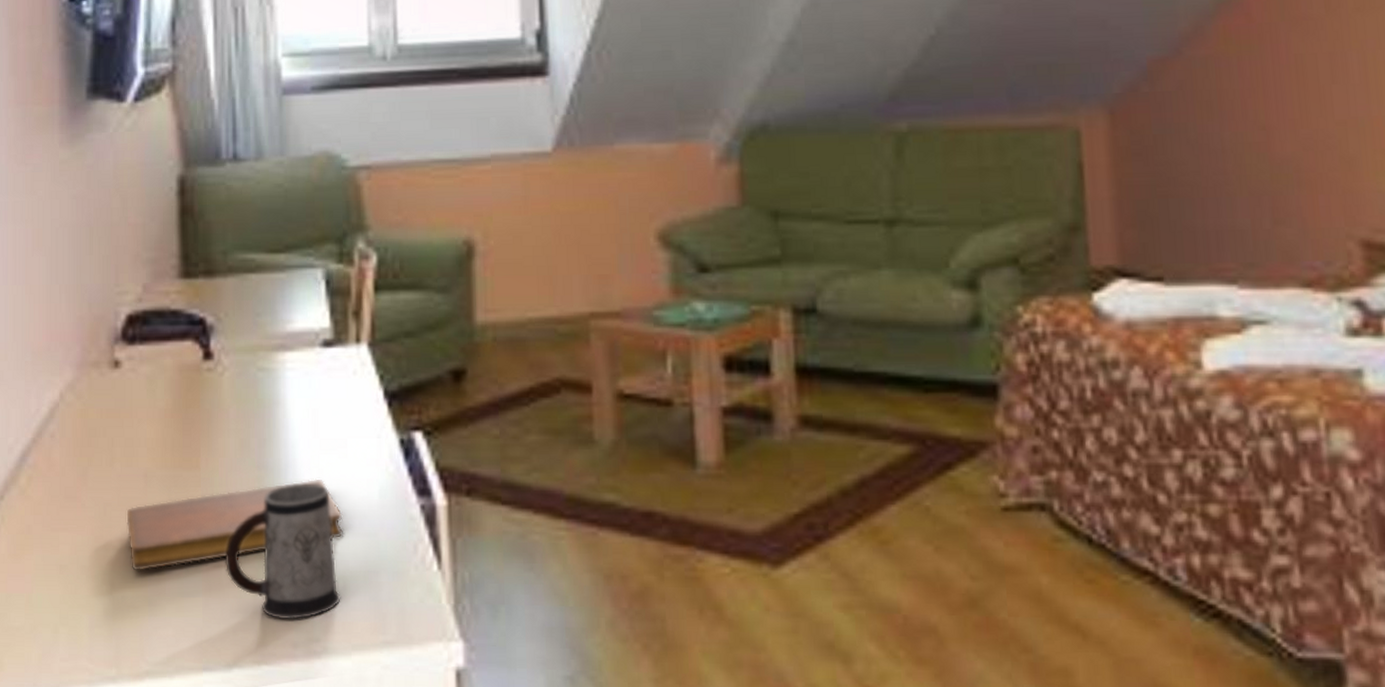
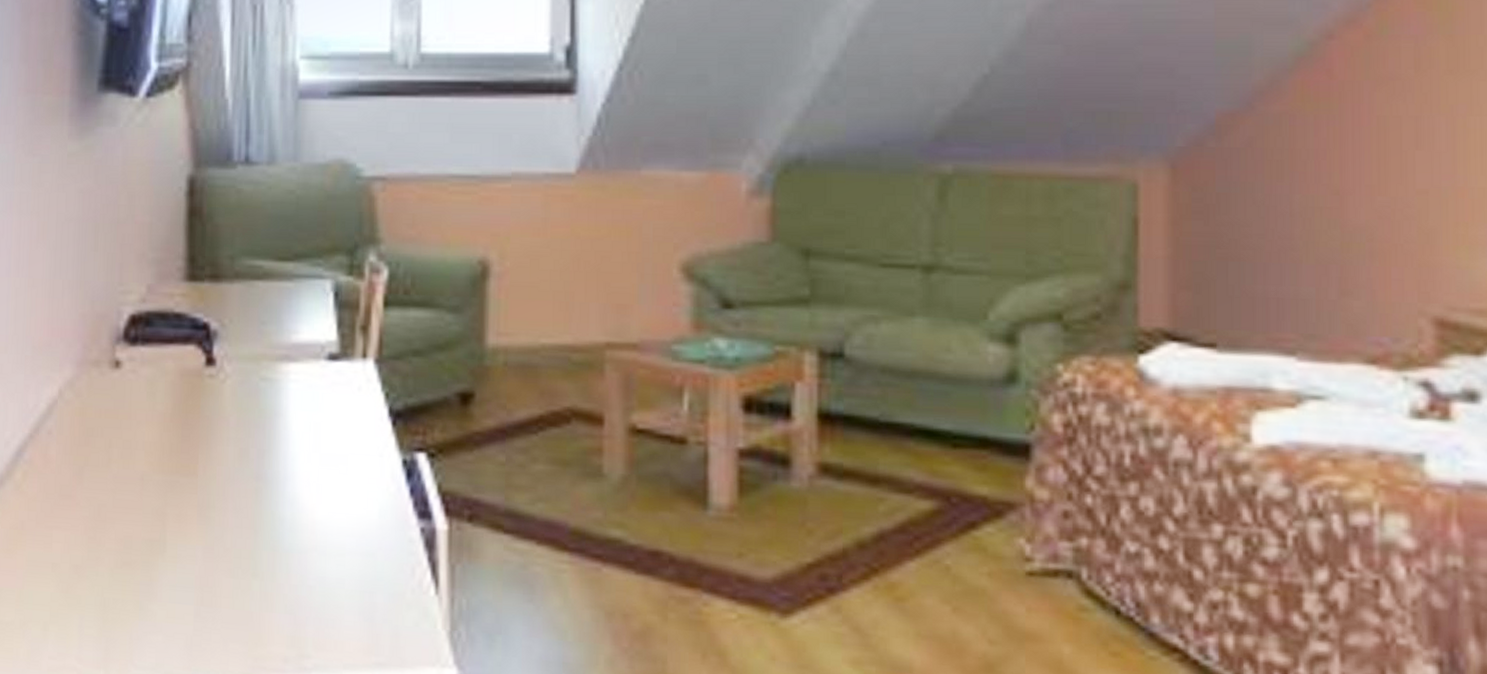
notebook: present [126,478,344,571] -> none [120,493,341,575]
mug: present [223,483,341,620] -> none [217,496,335,635]

